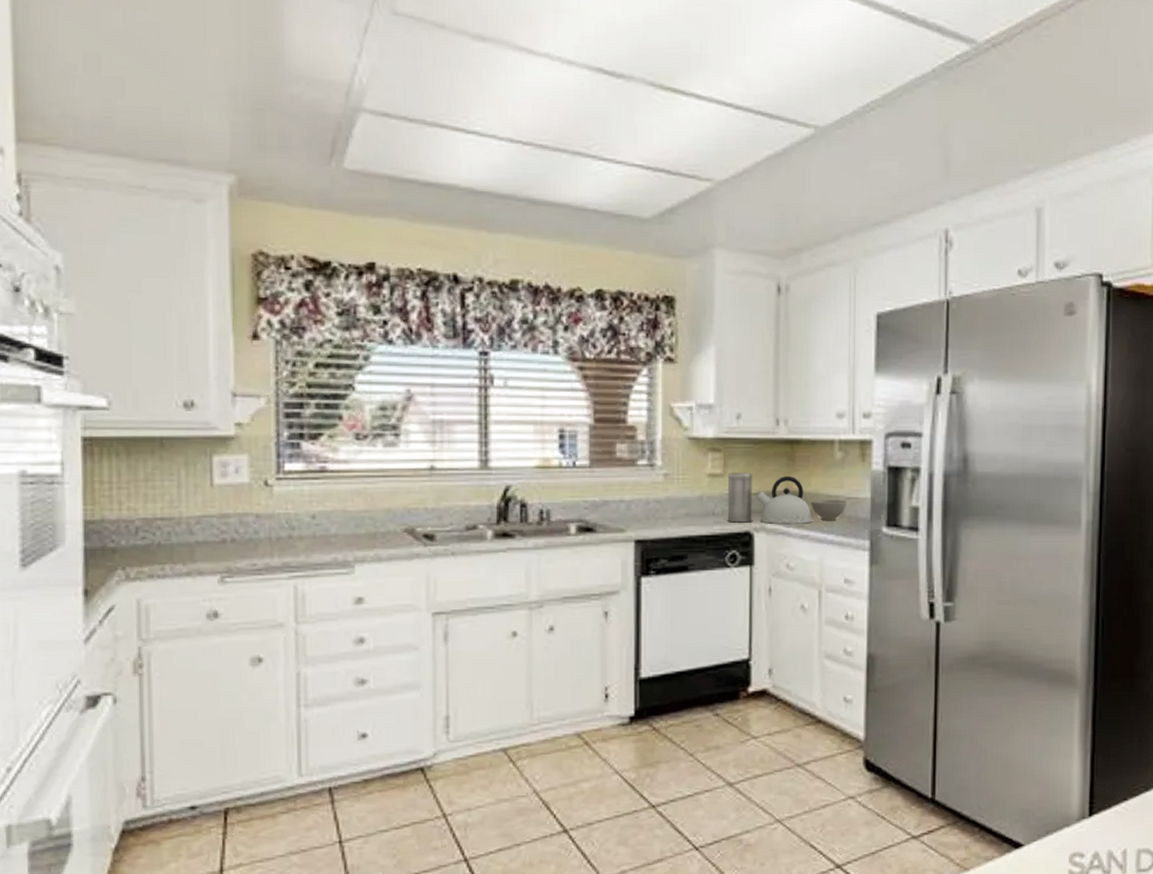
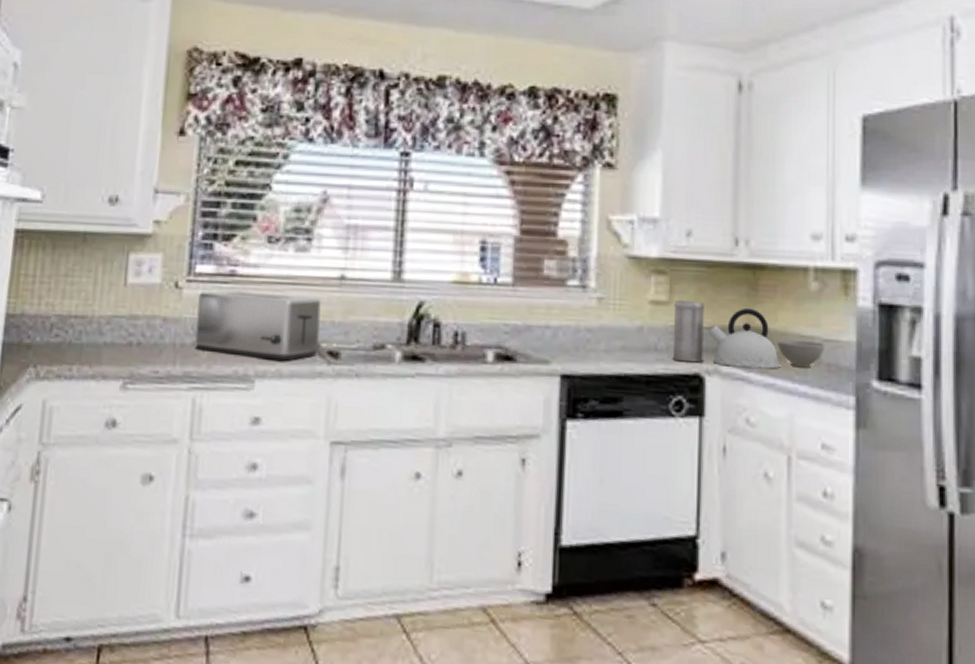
toaster: none [290,485,414,546] -> present [195,290,321,361]

